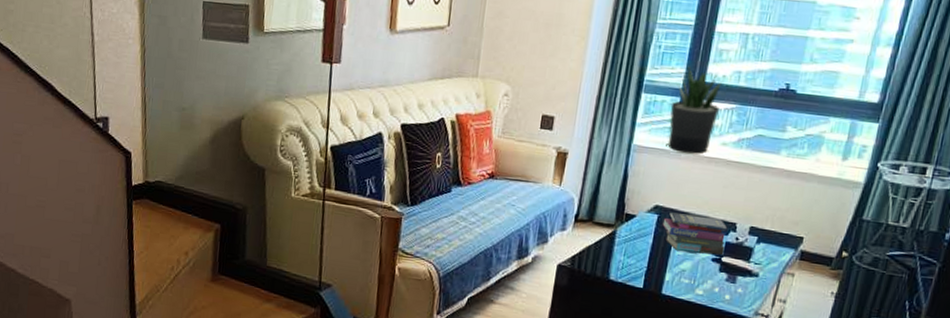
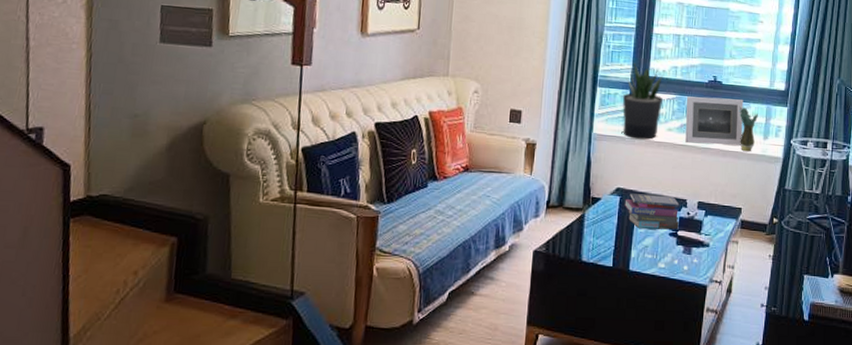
picture frame: none [742,106,822,166] -> present [685,96,744,146]
vase: none [810,119,839,173] -> present [739,106,758,151]

